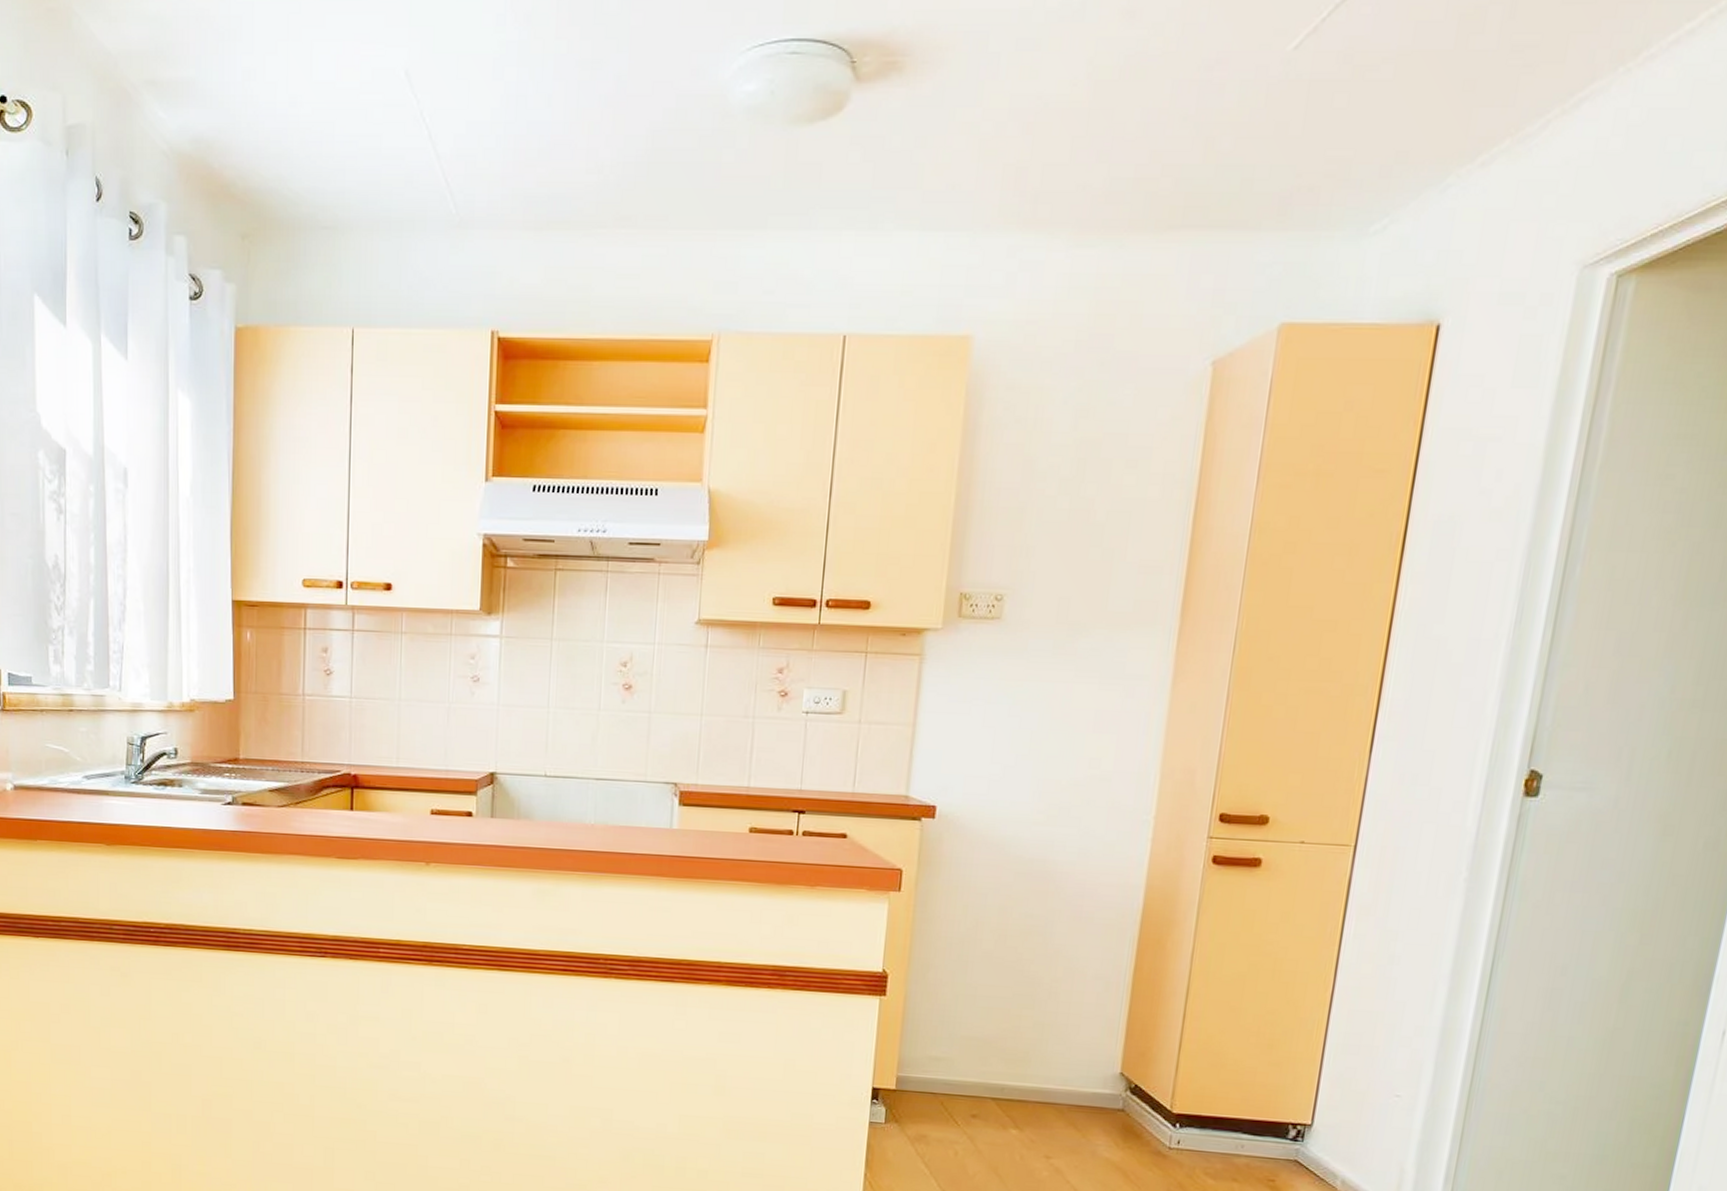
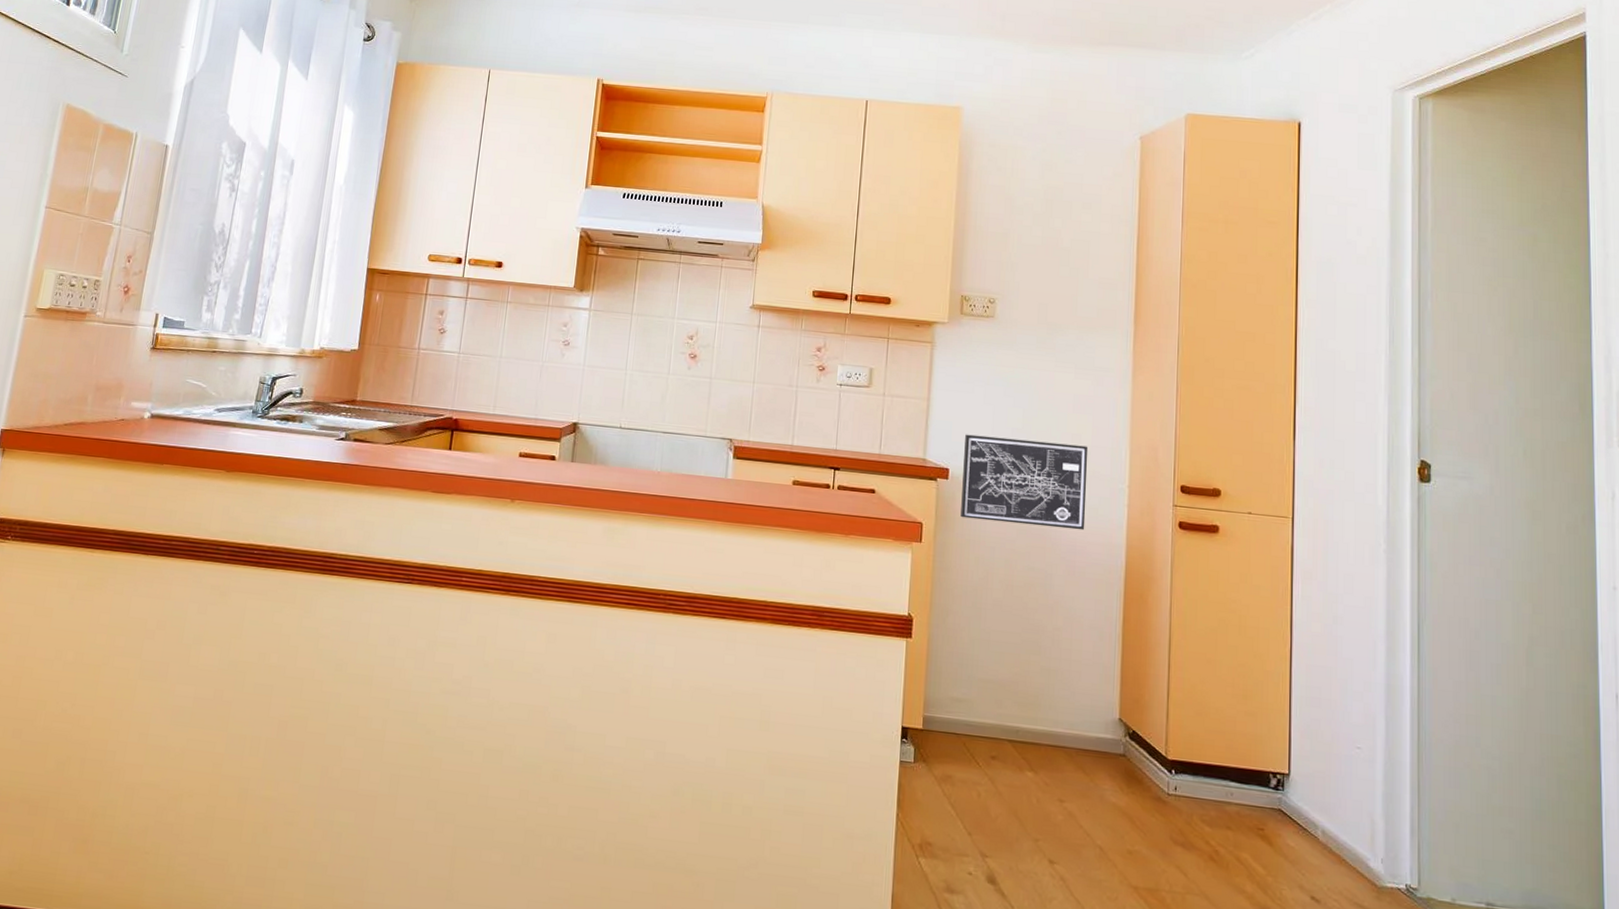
wall art: none [948,764,1109,870] -> present [961,434,1089,531]

